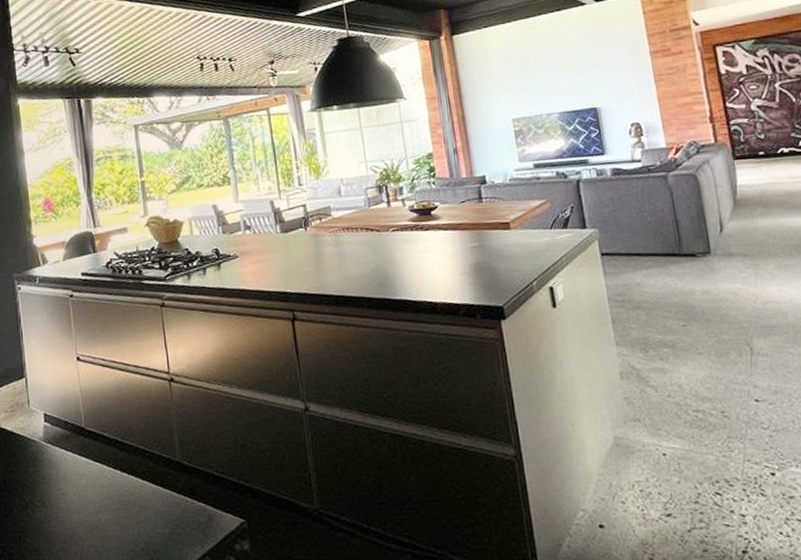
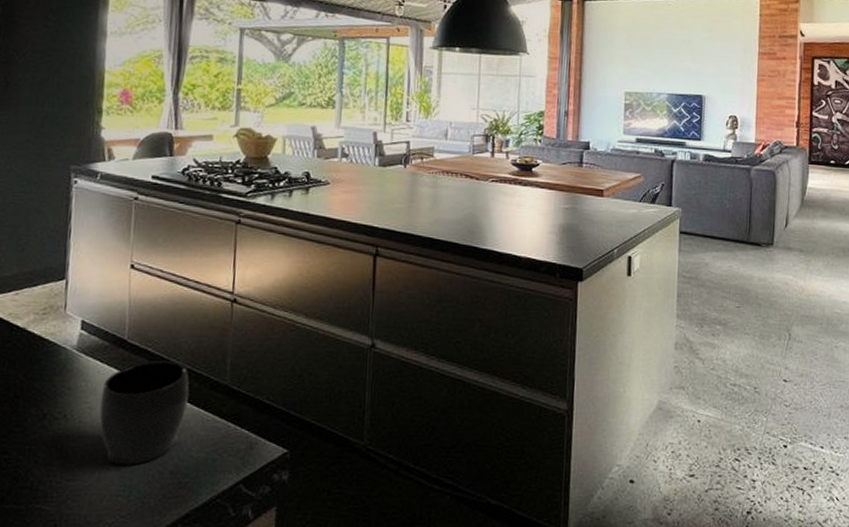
mug: none [70,443,147,546] -> present [99,361,189,465]

